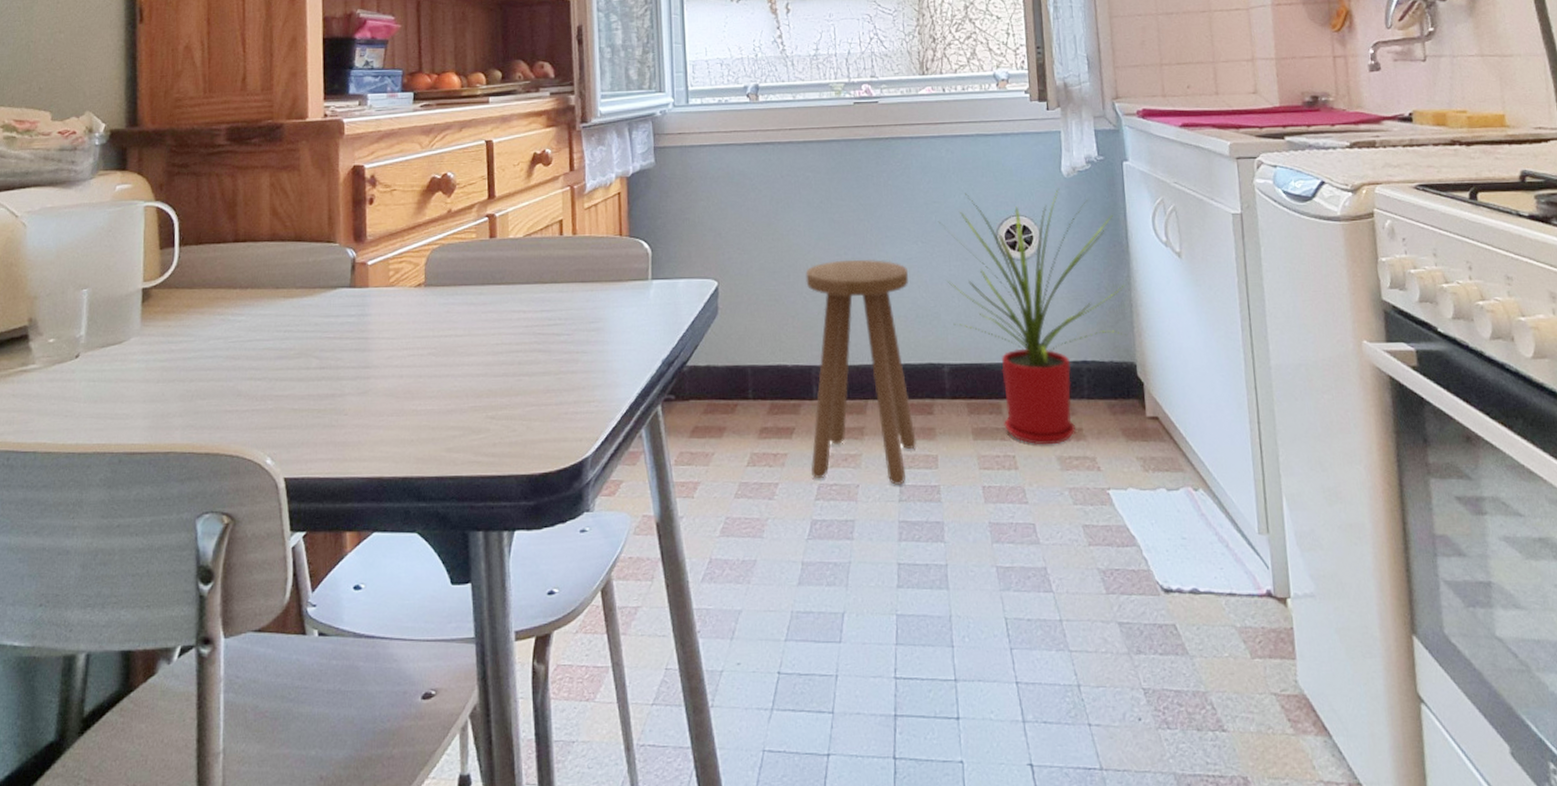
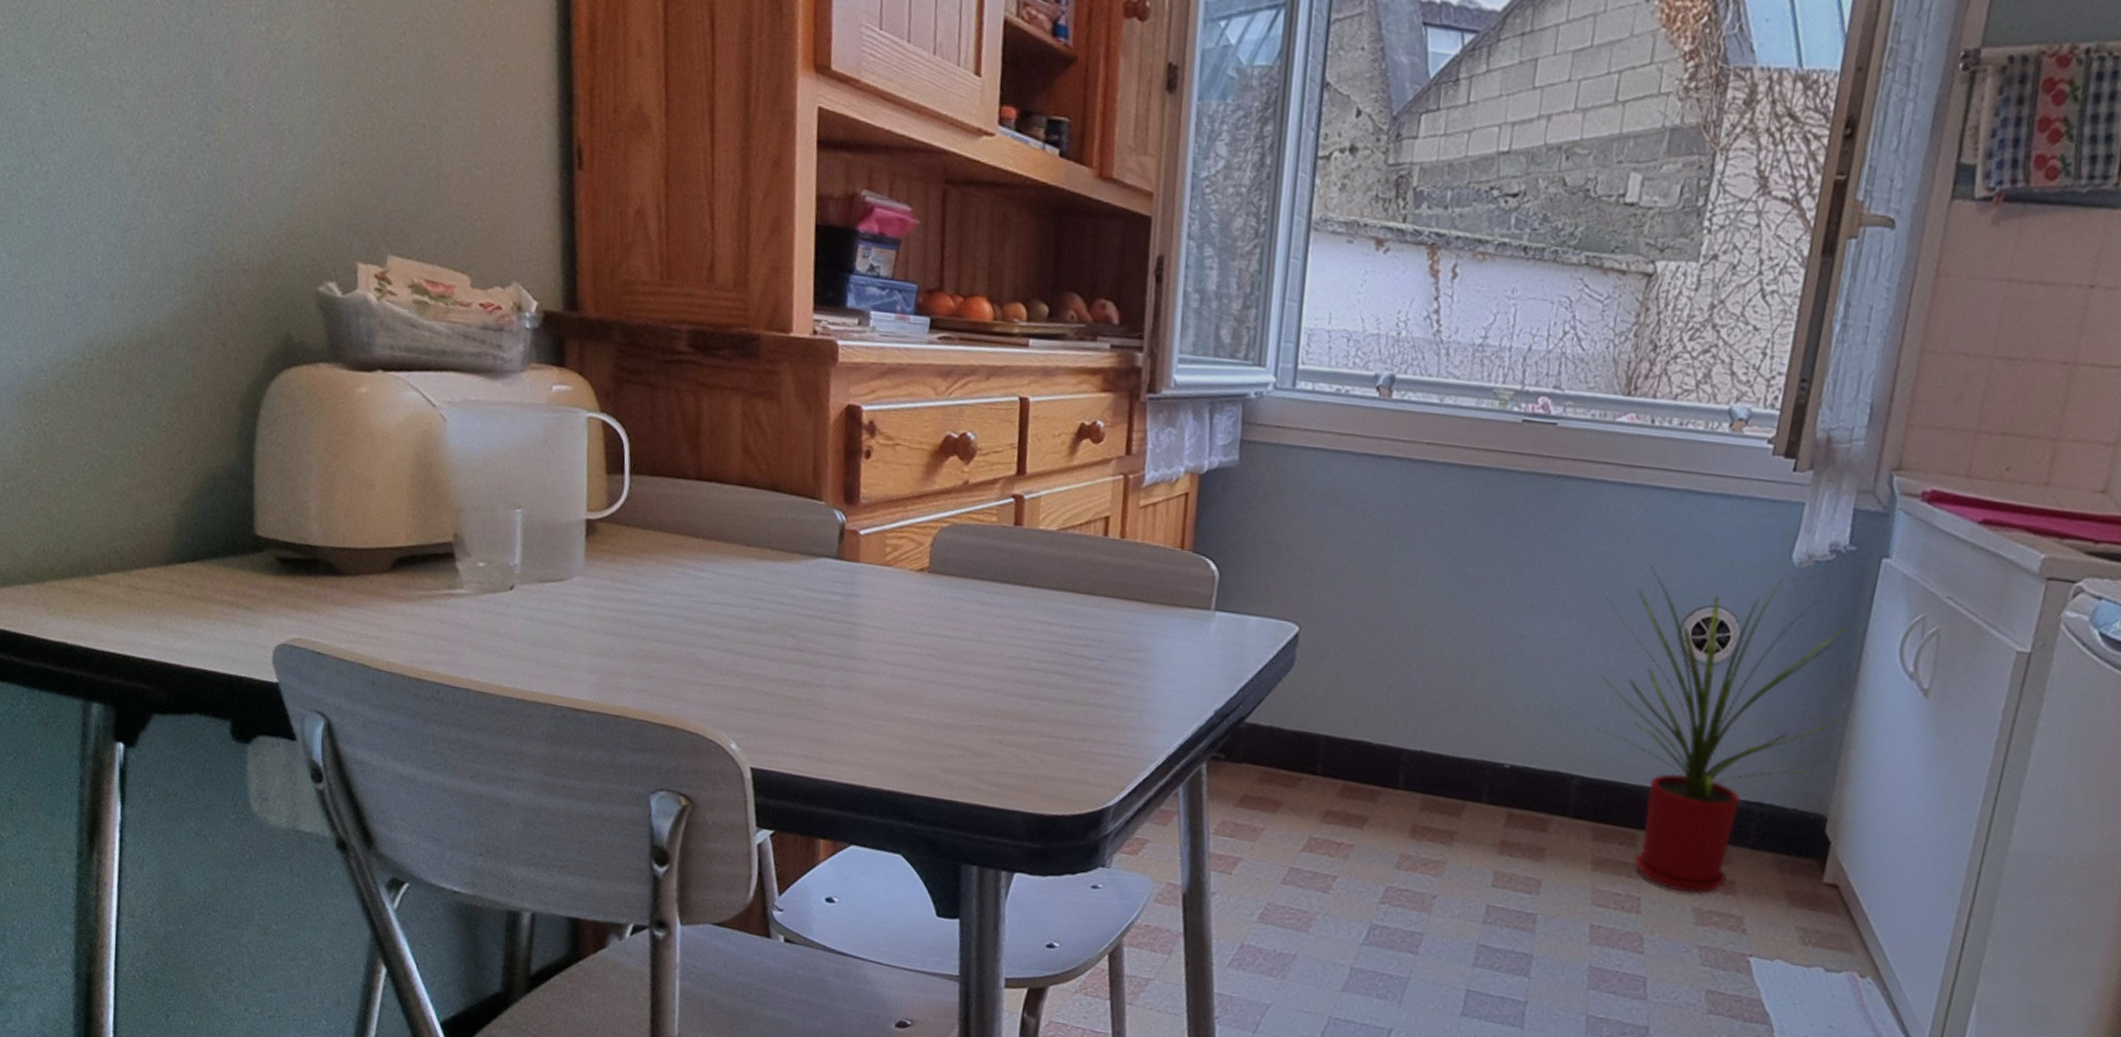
stool: present [805,259,918,485] -> none [1380,625,1551,905]

